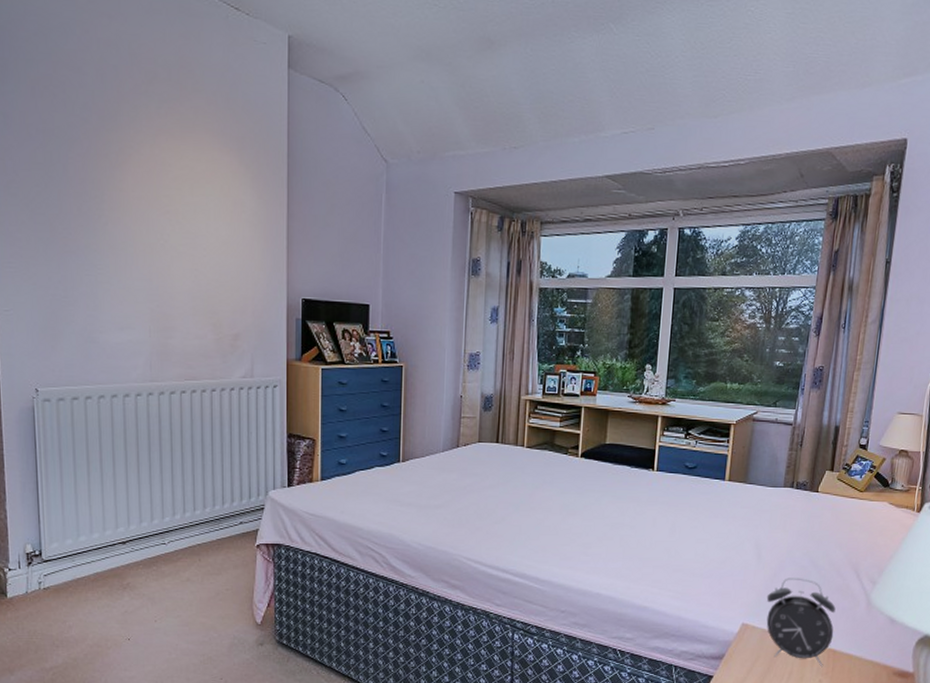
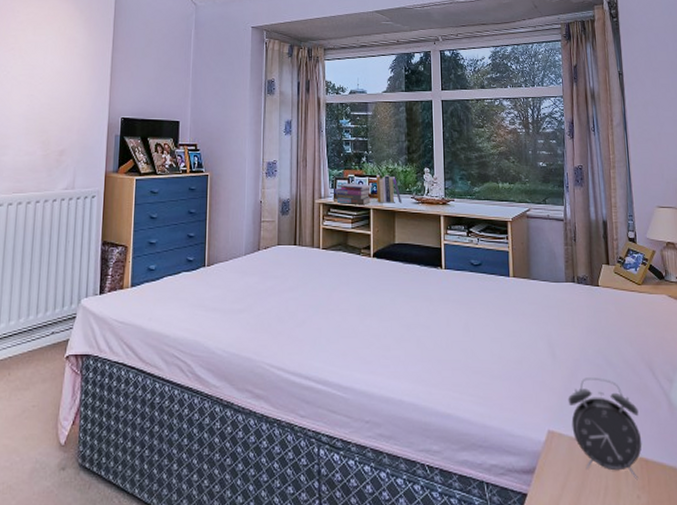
books: none [543,379,587,402] -> present [334,184,373,204]
books: none [590,370,617,402] -> present [377,174,401,203]

